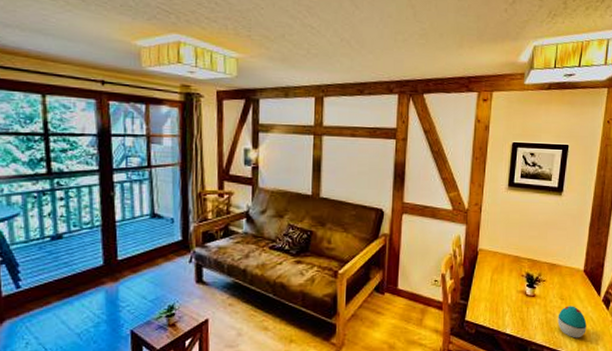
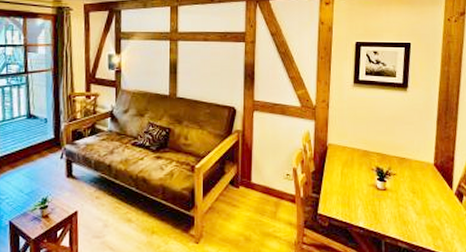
decorative egg: present [557,306,587,338] -> none [410,199,441,232]

